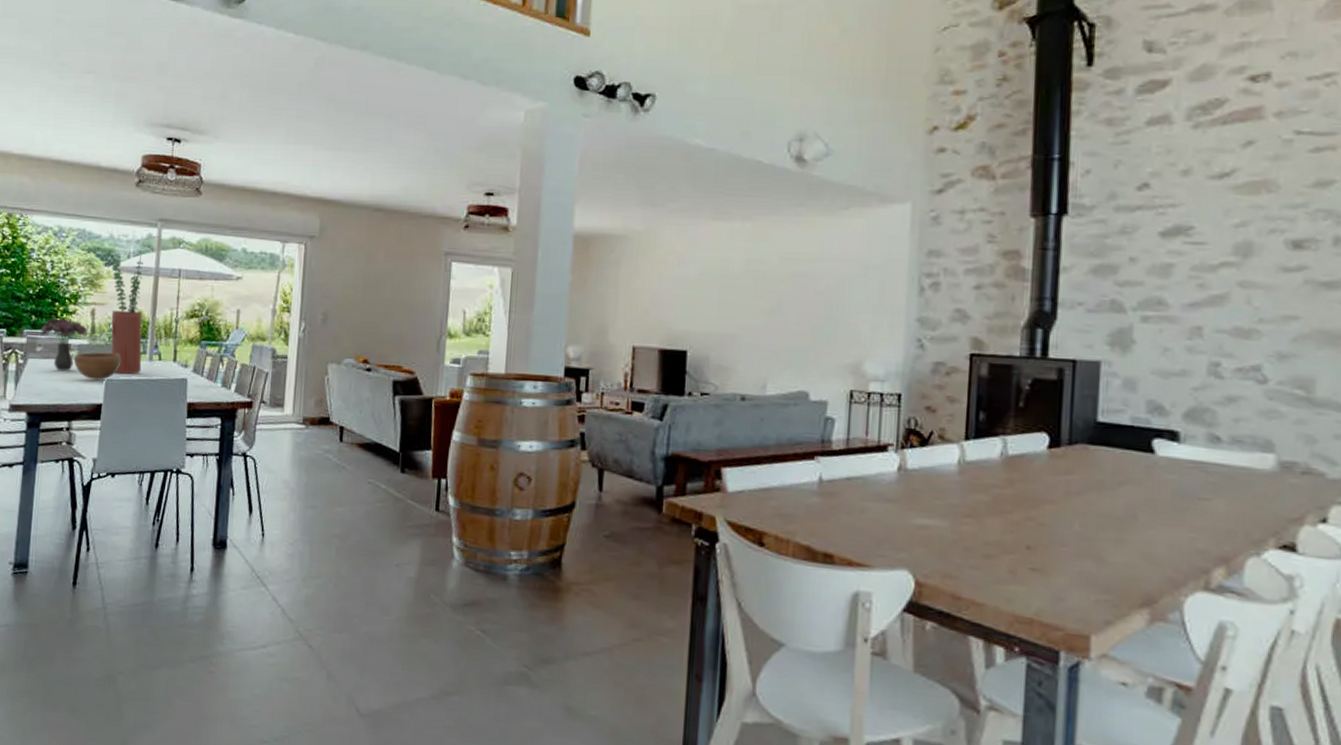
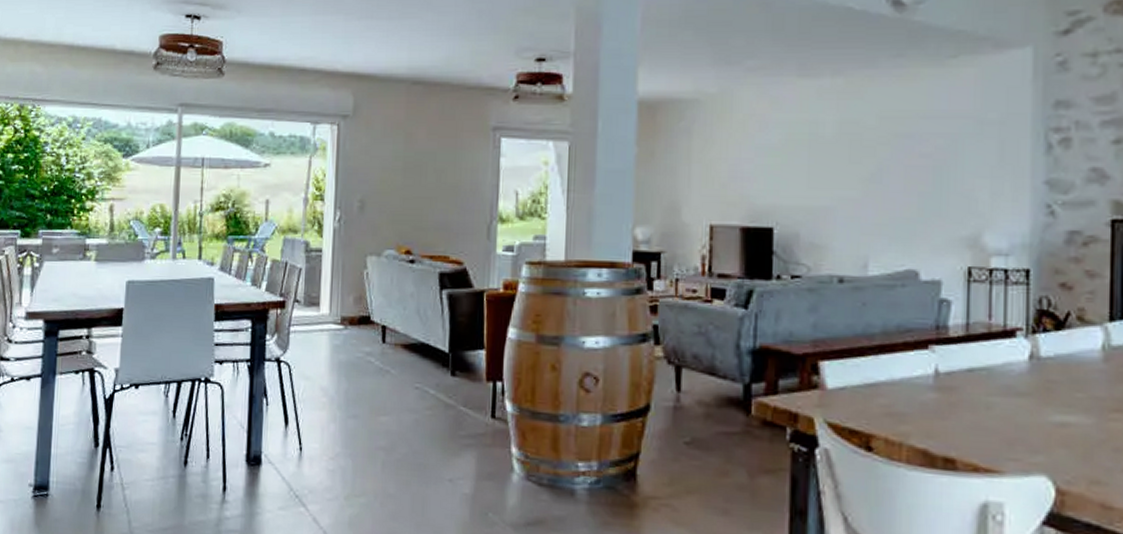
flower arrangement: present [40,317,88,371] -> none [55,215,107,273]
bowl: present [73,352,121,381] -> none [92,251,142,283]
vase: present [110,256,143,375] -> none [128,145,165,276]

